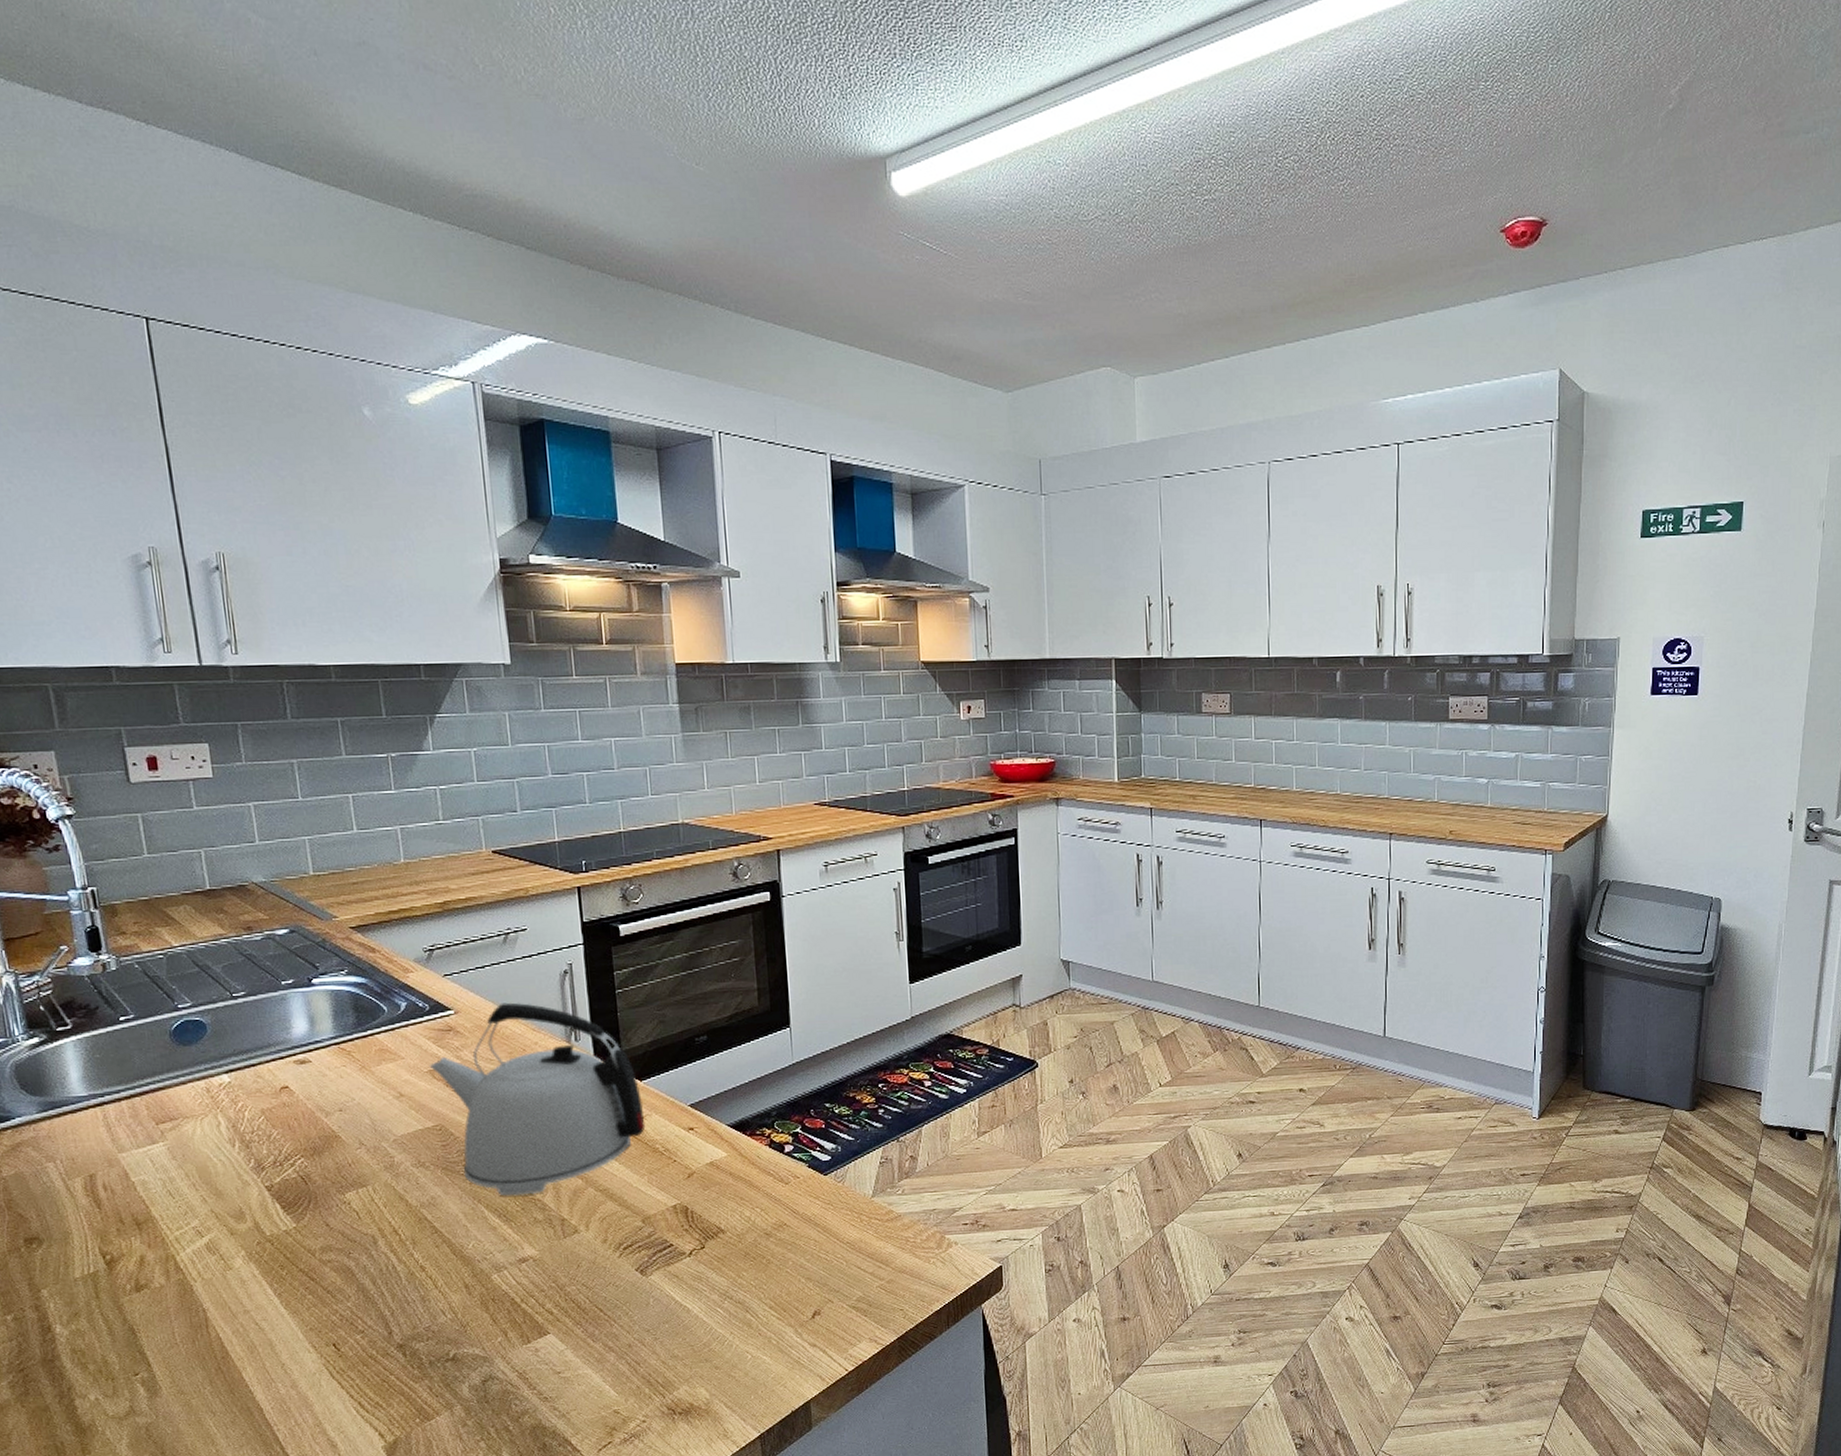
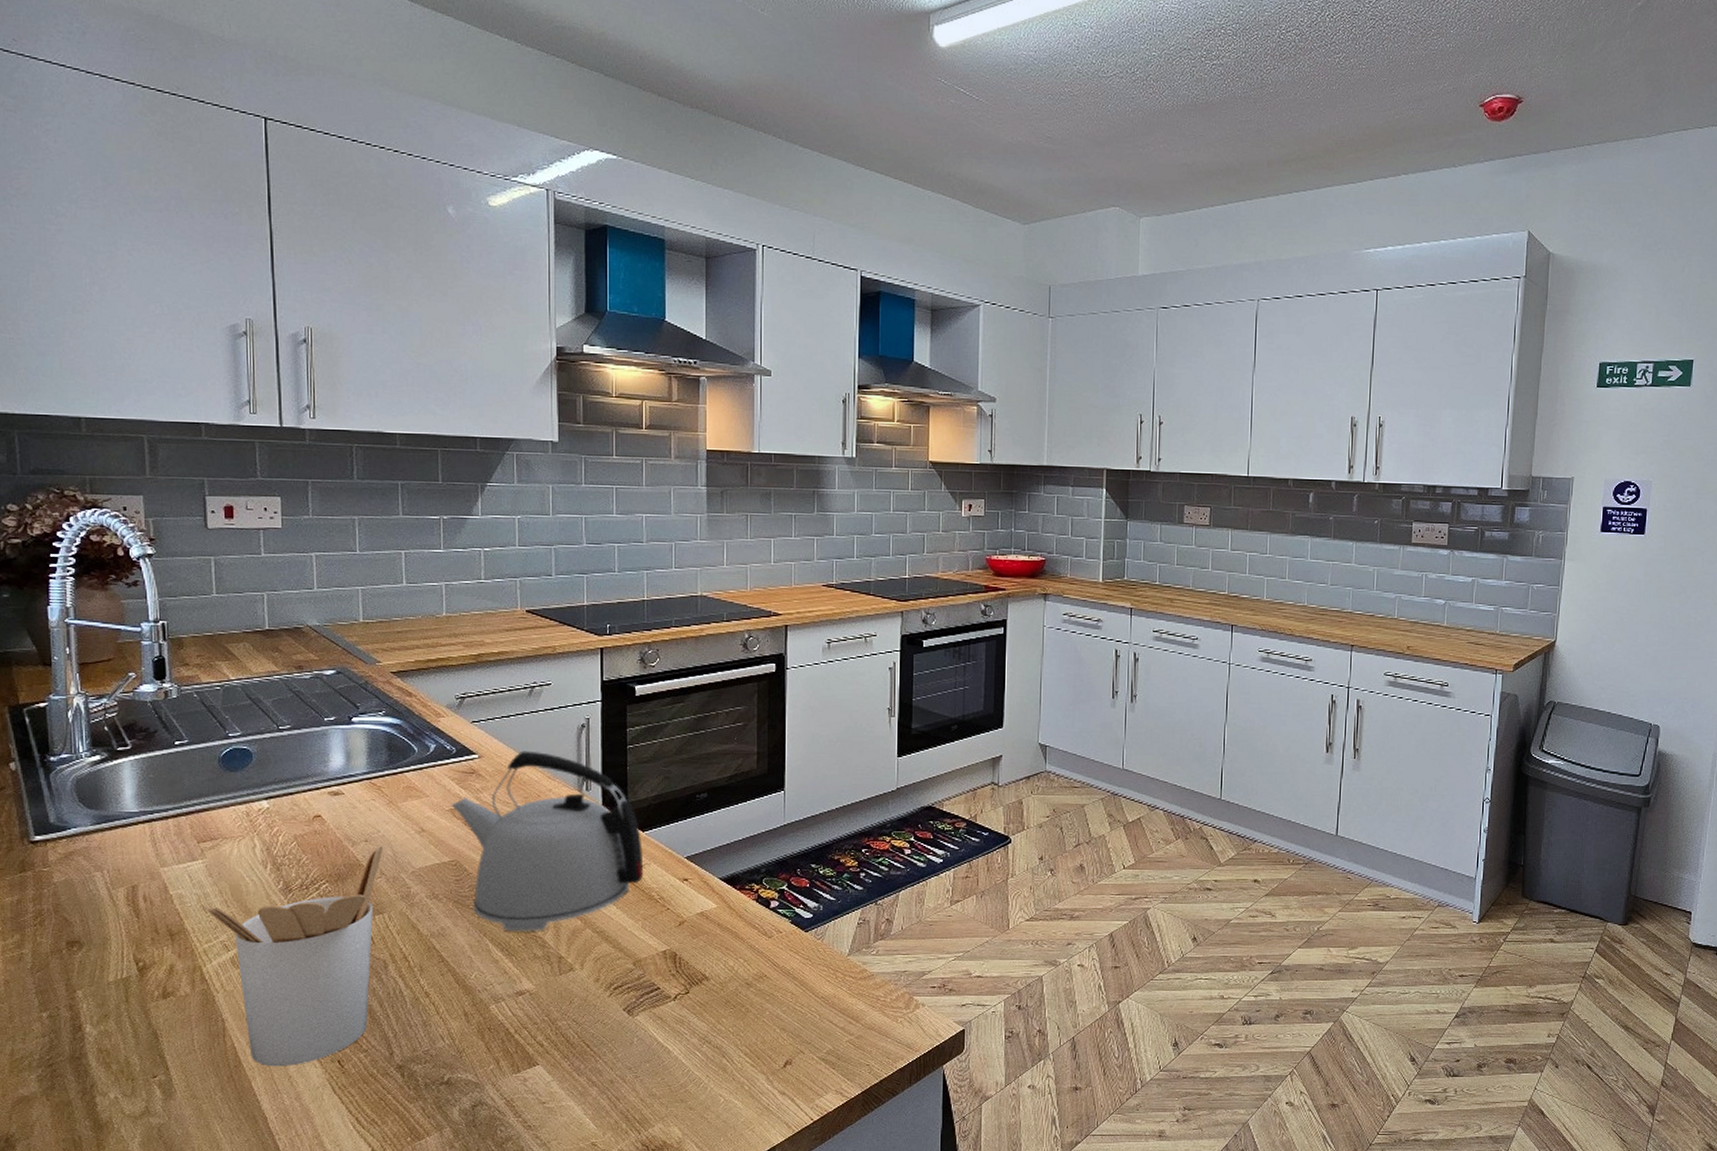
utensil holder: none [170,1115,362,1355] -> present [204,846,384,1067]

